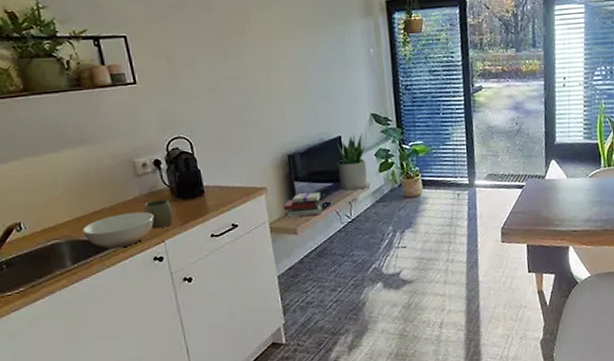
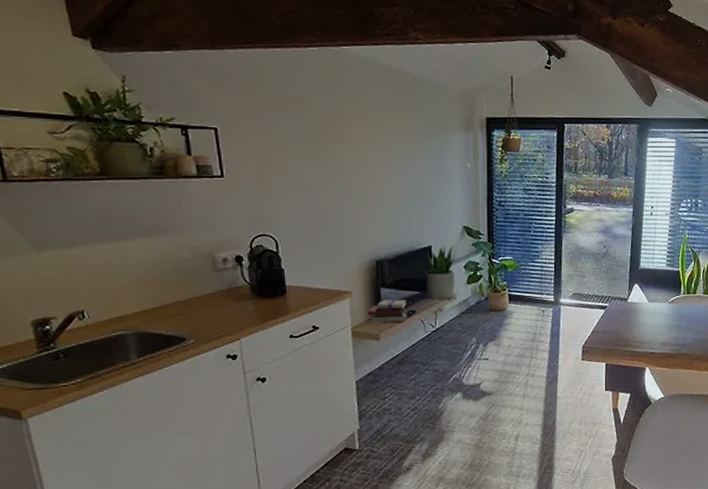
bowl: present [83,211,155,250] -> none [152,308,231,344]
mug: present [143,199,174,229] -> none [220,296,251,327]

